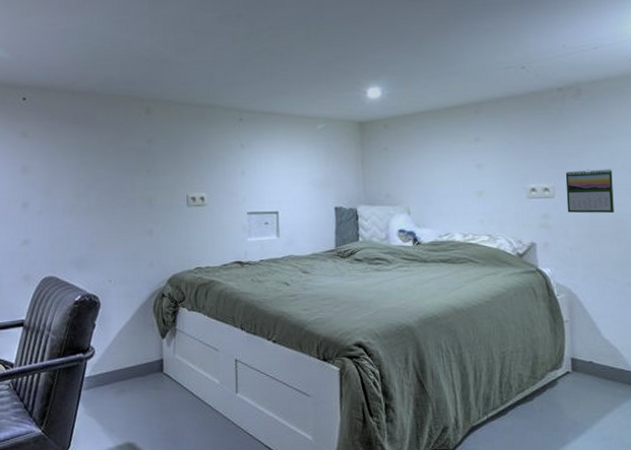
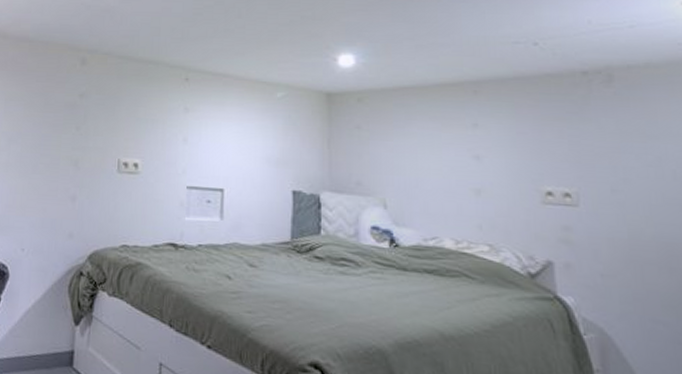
calendar: present [565,169,614,213] -> none [593,175,663,234]

